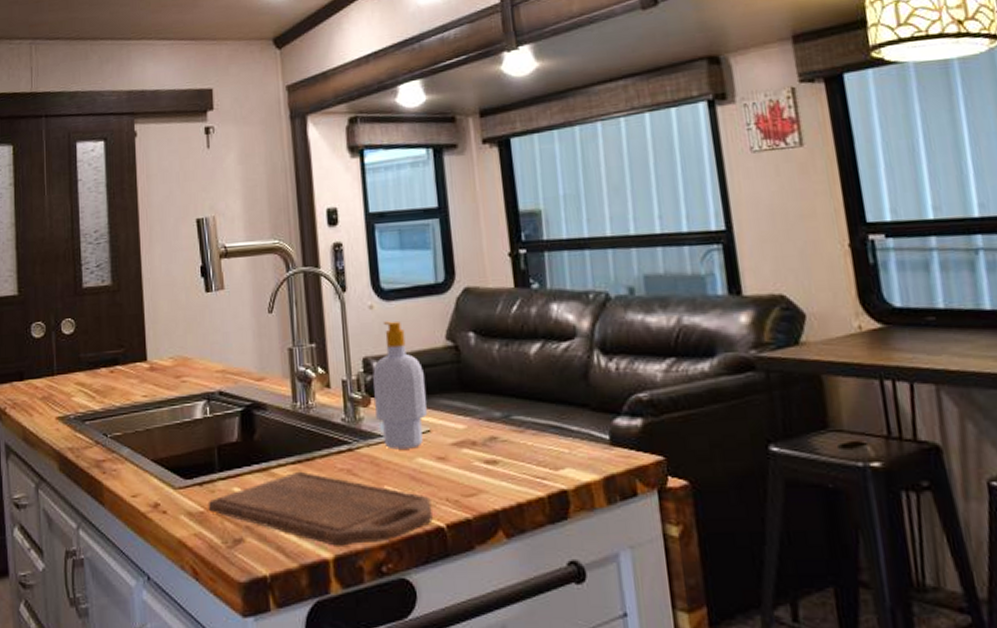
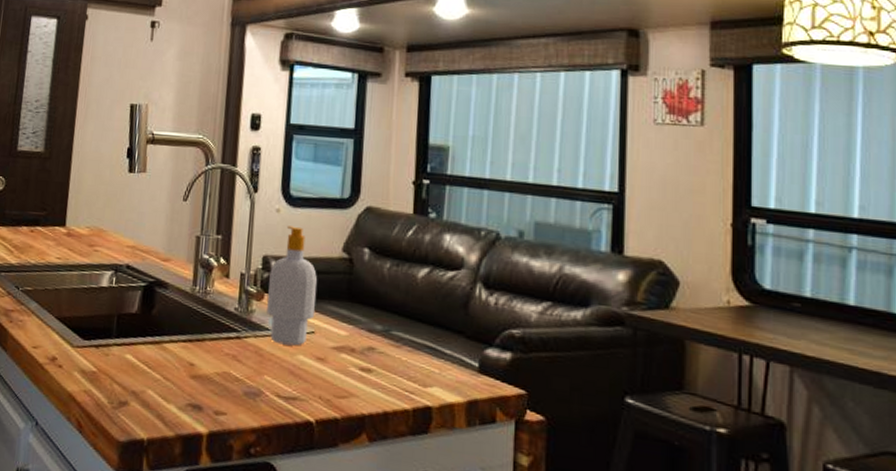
cutting board: present [208,471,433,546] -> none [100,349,305,427]

